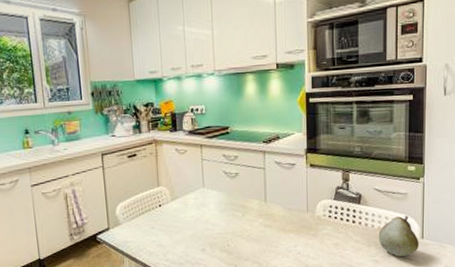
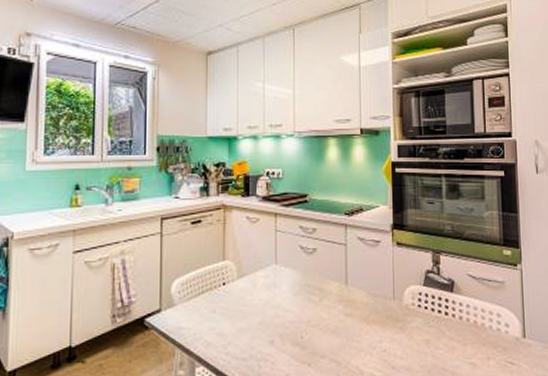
fruit: present [378,215,419,257] -> none [474,308,521,359]

